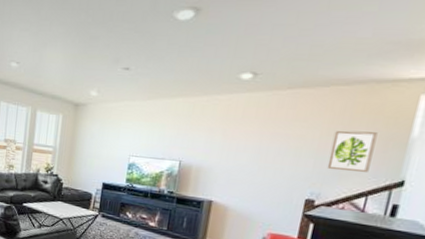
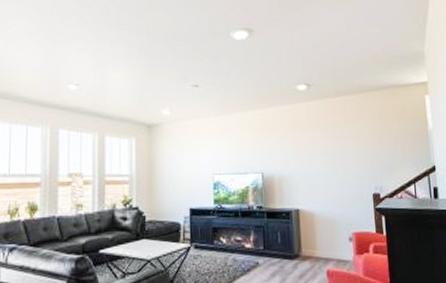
wall art: present [327,130,378,172] -> none [378,128,410,164]

